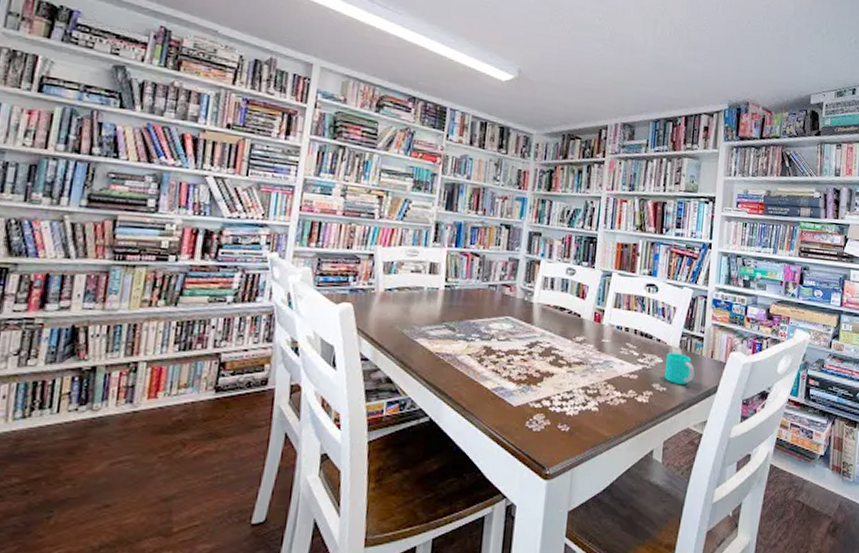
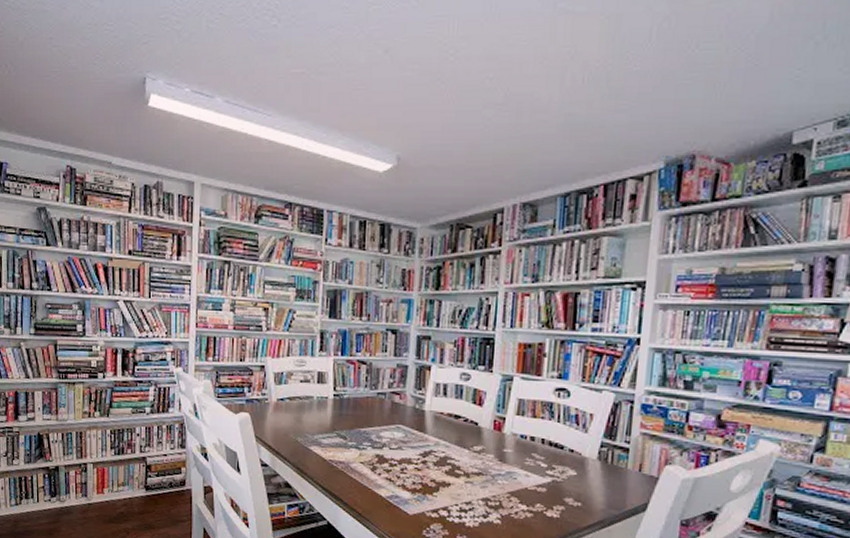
cup: present [665,353,695,384] -> none [580,465,618,500]

